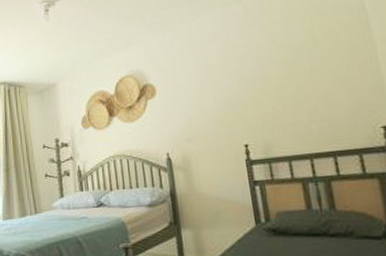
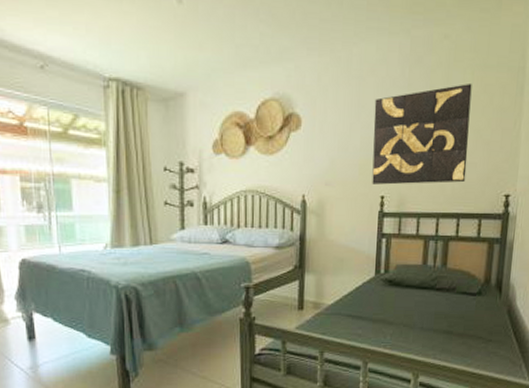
wall art: none [220,30,332,135] -> present [372,82,472,185]

